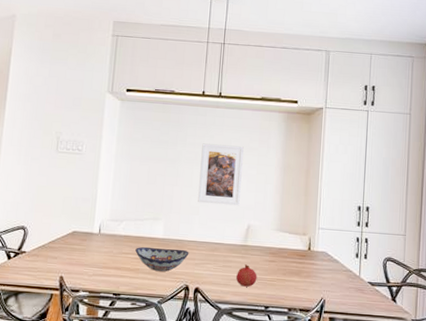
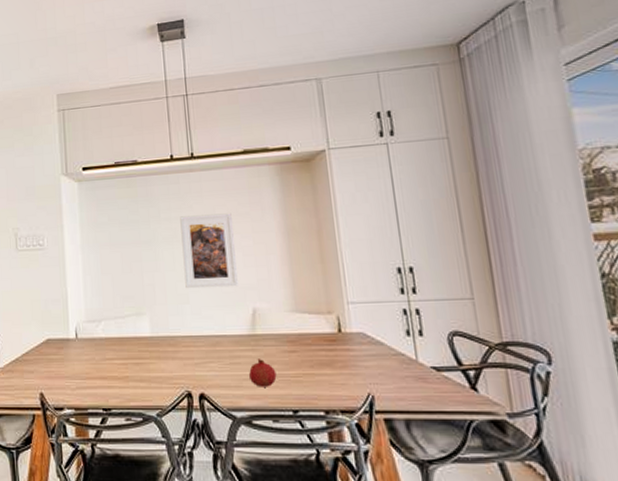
decorative bowl: present [135,246,189,272] -> none [120,347,185,378]

